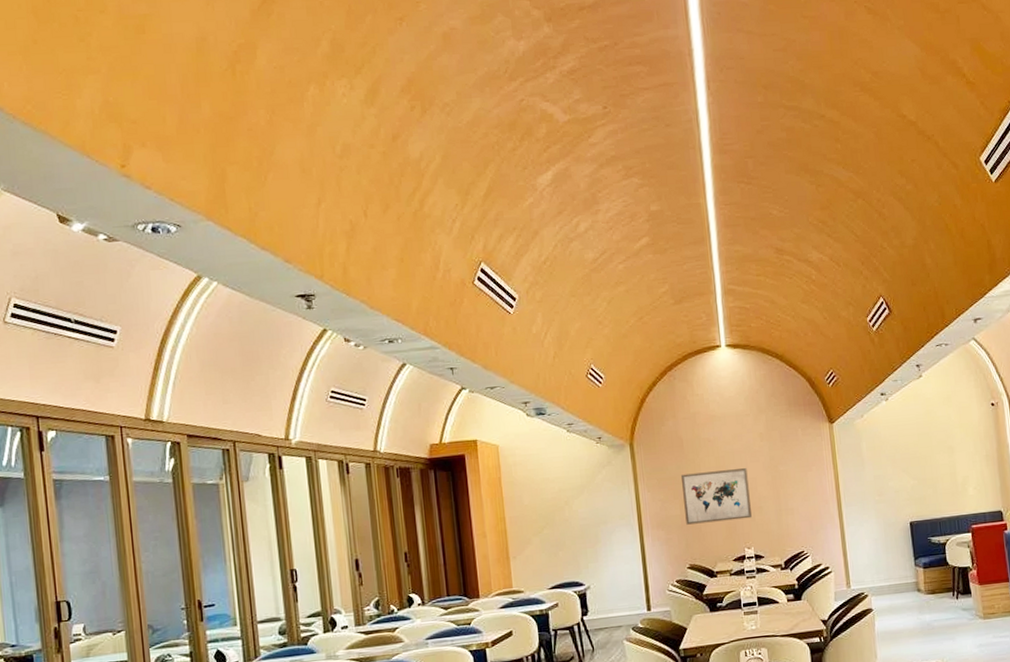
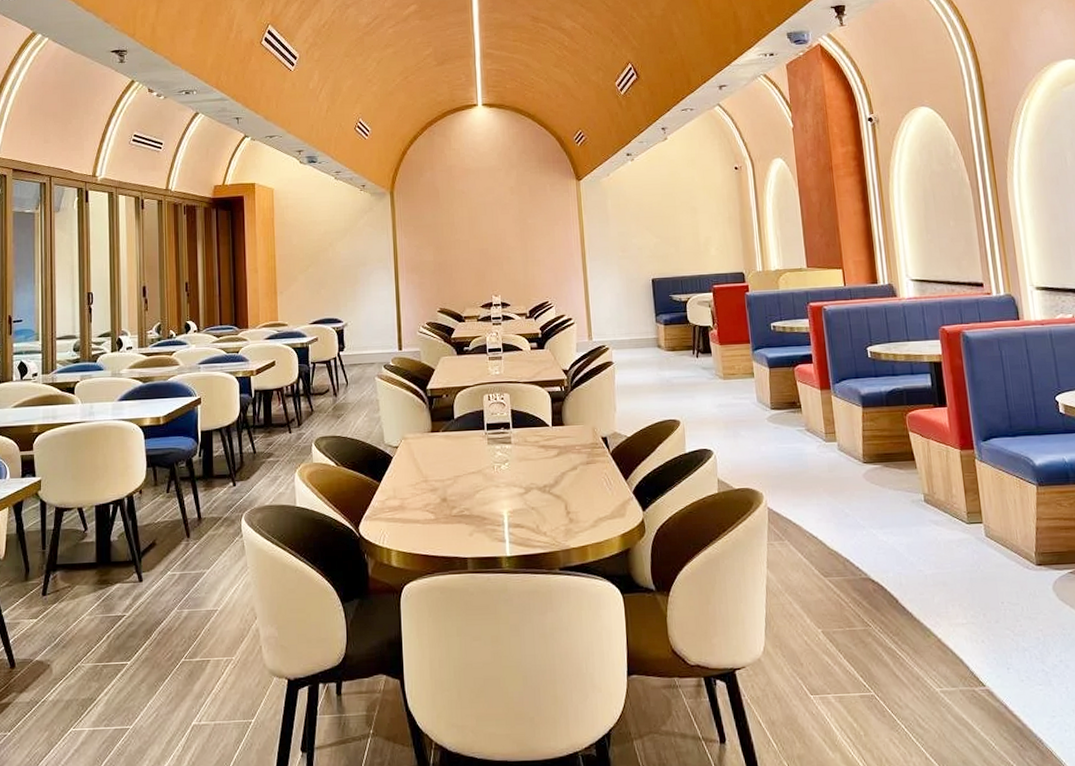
wall art: present [680,467,752,525] -> none [435,219,500,271]

